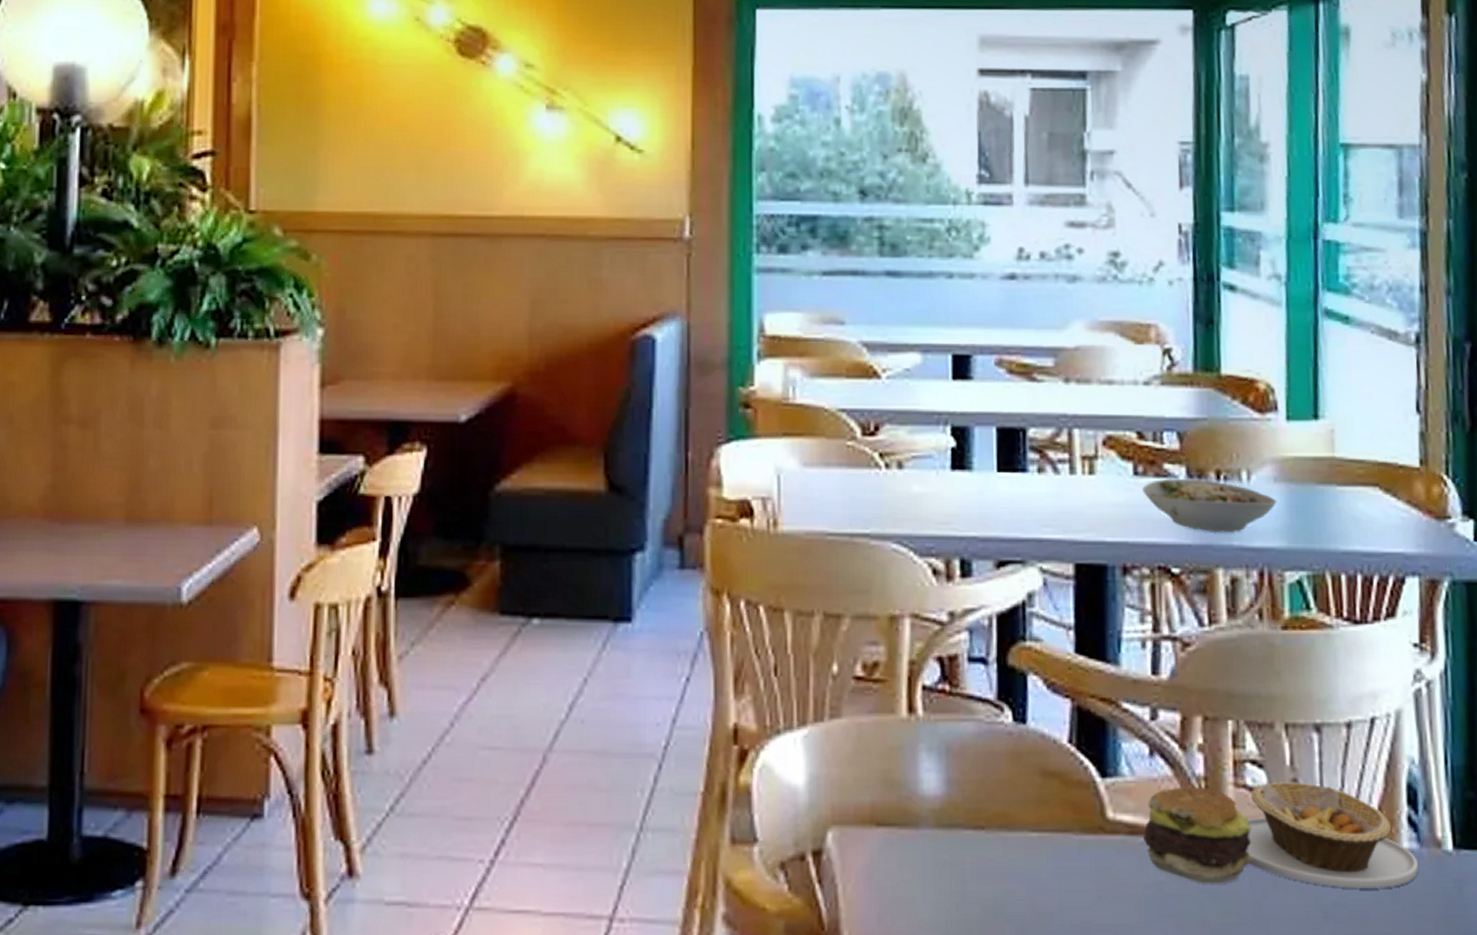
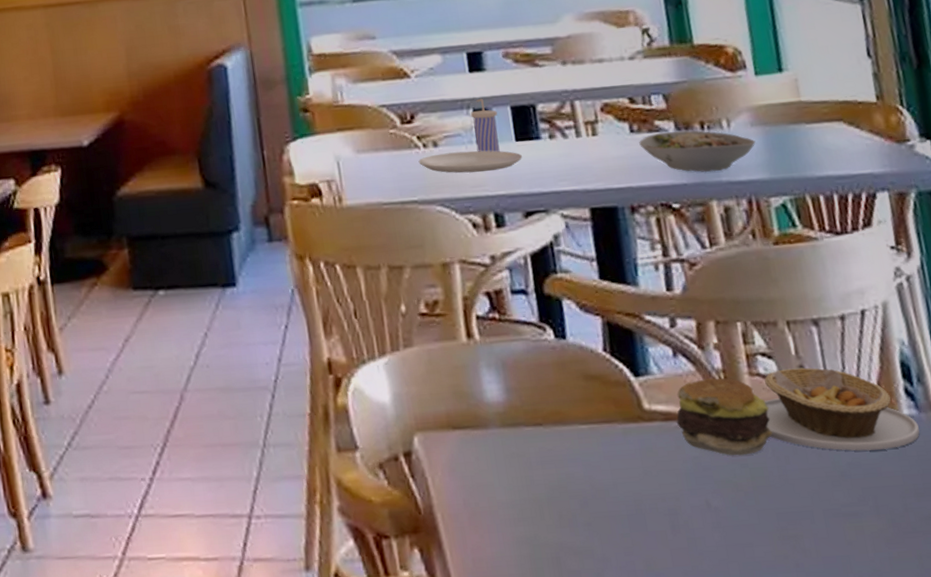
plate: none [877,478,1002,505] -> present [418,150,522,173]
beverage cup: none [947,413,980,483] -> present [470,98,500,152]

